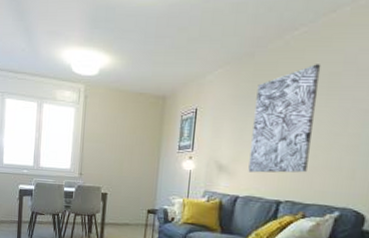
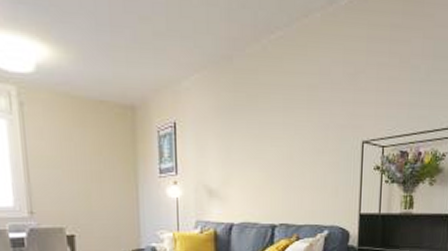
wall art: present [248,64,321,173] -> none [240,74,300,196]

